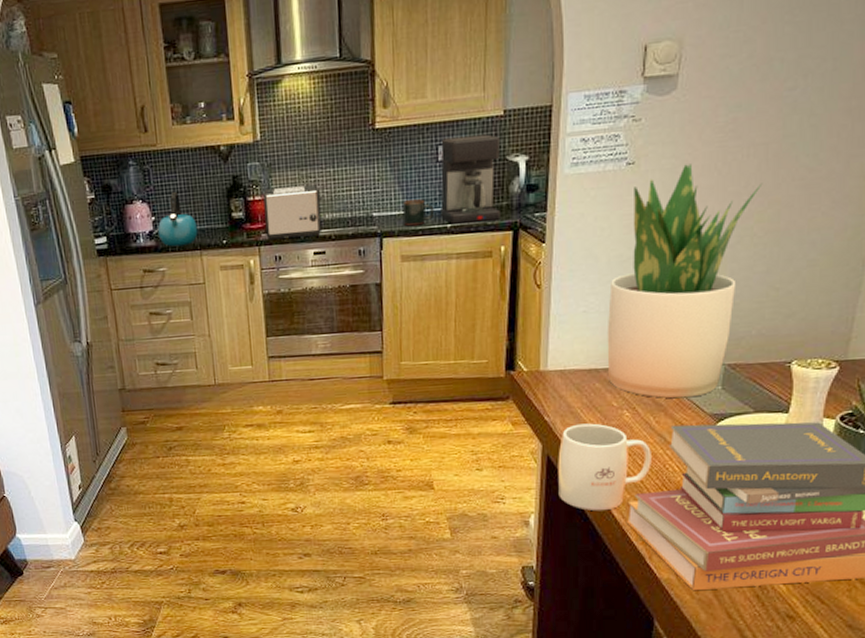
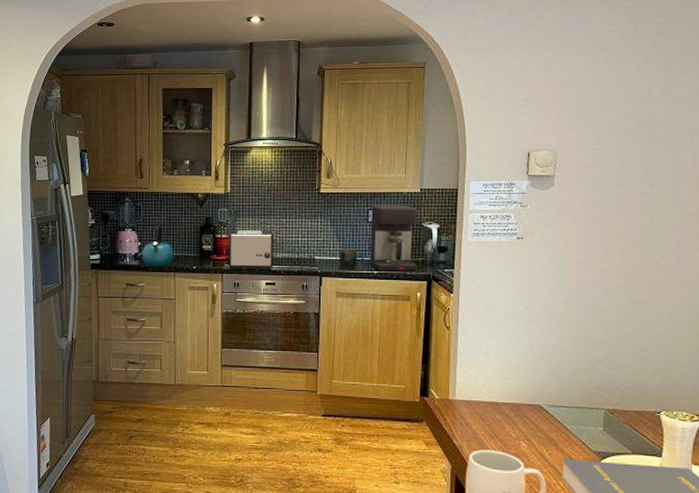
planter: present [607,164,763,399] -> none [504,243,626,435]

